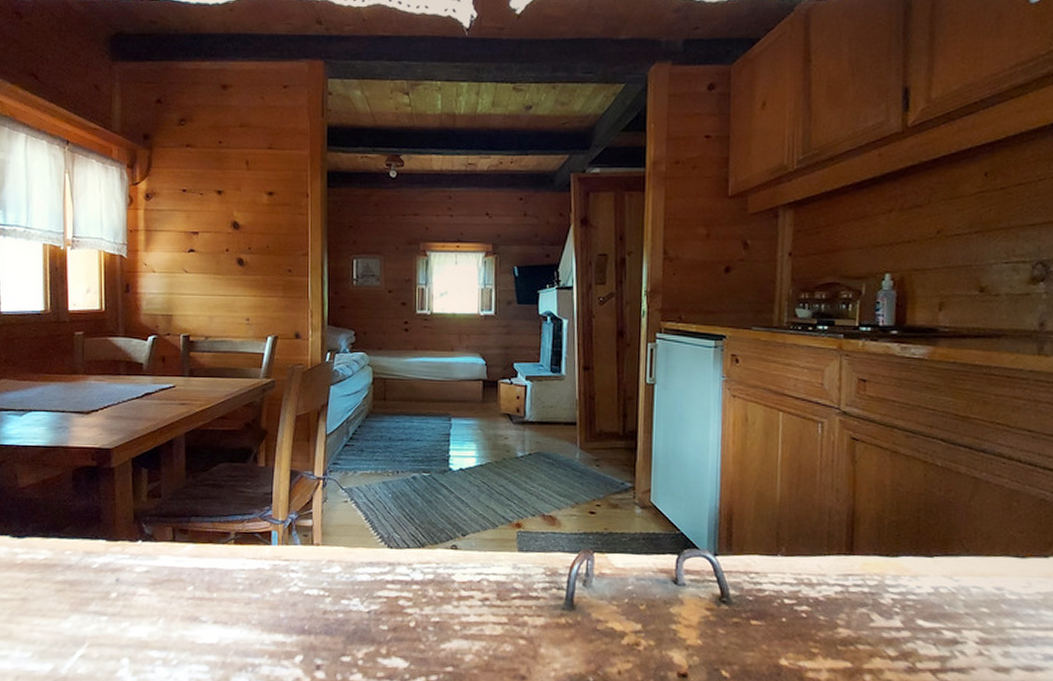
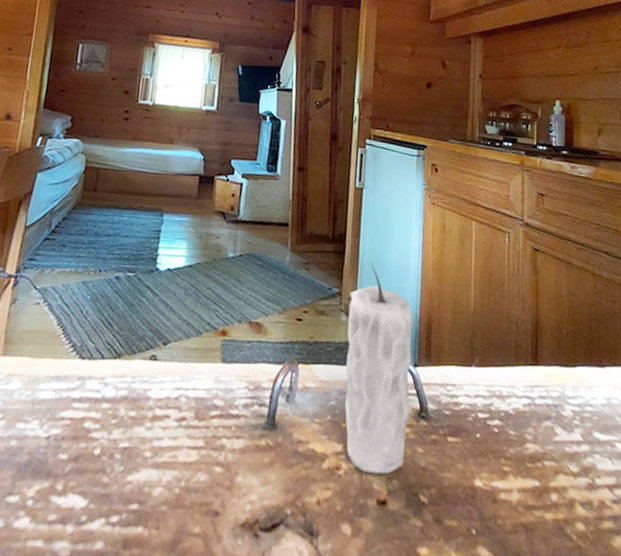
candle: none [641,459,713,651] -> present [345,264,414,475]

